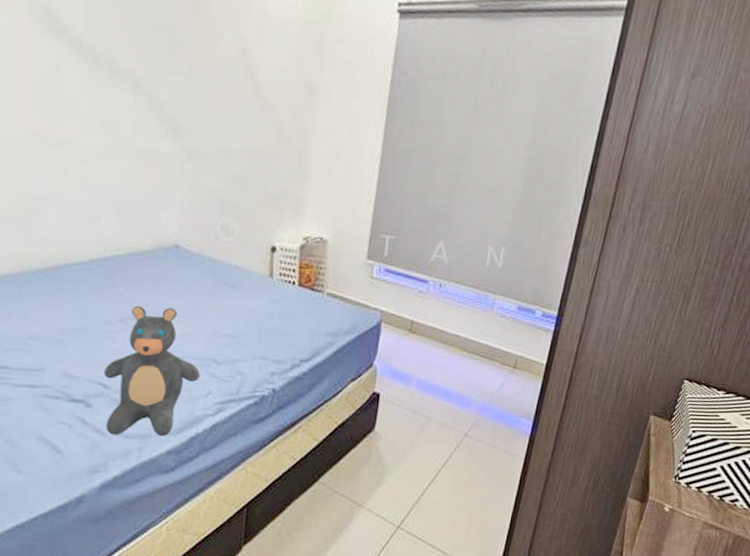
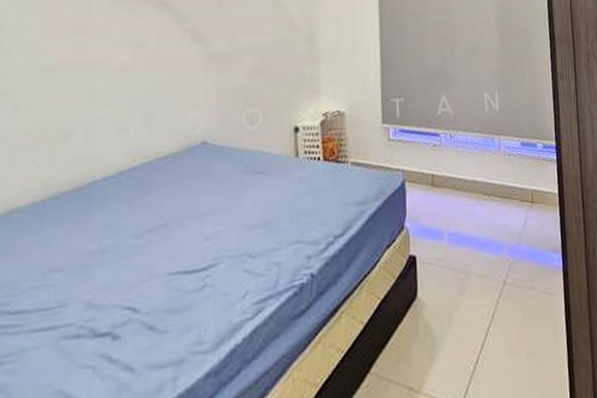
stuffed animal: present [104,305,200,436] -> none [133,207,235,369]

